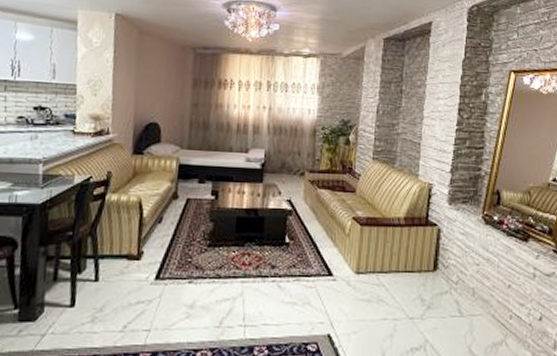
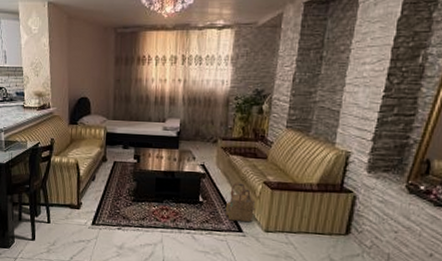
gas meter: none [315,219,346,264] -> present [226,183,256,223]

